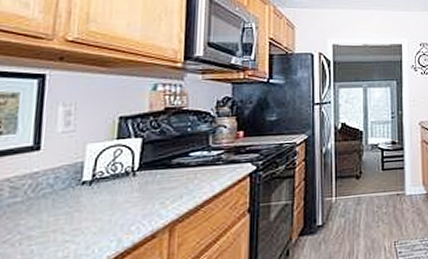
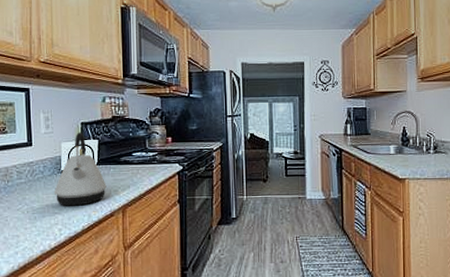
kettle: none [68,129,149,230] -> present [55,132,107,206]

